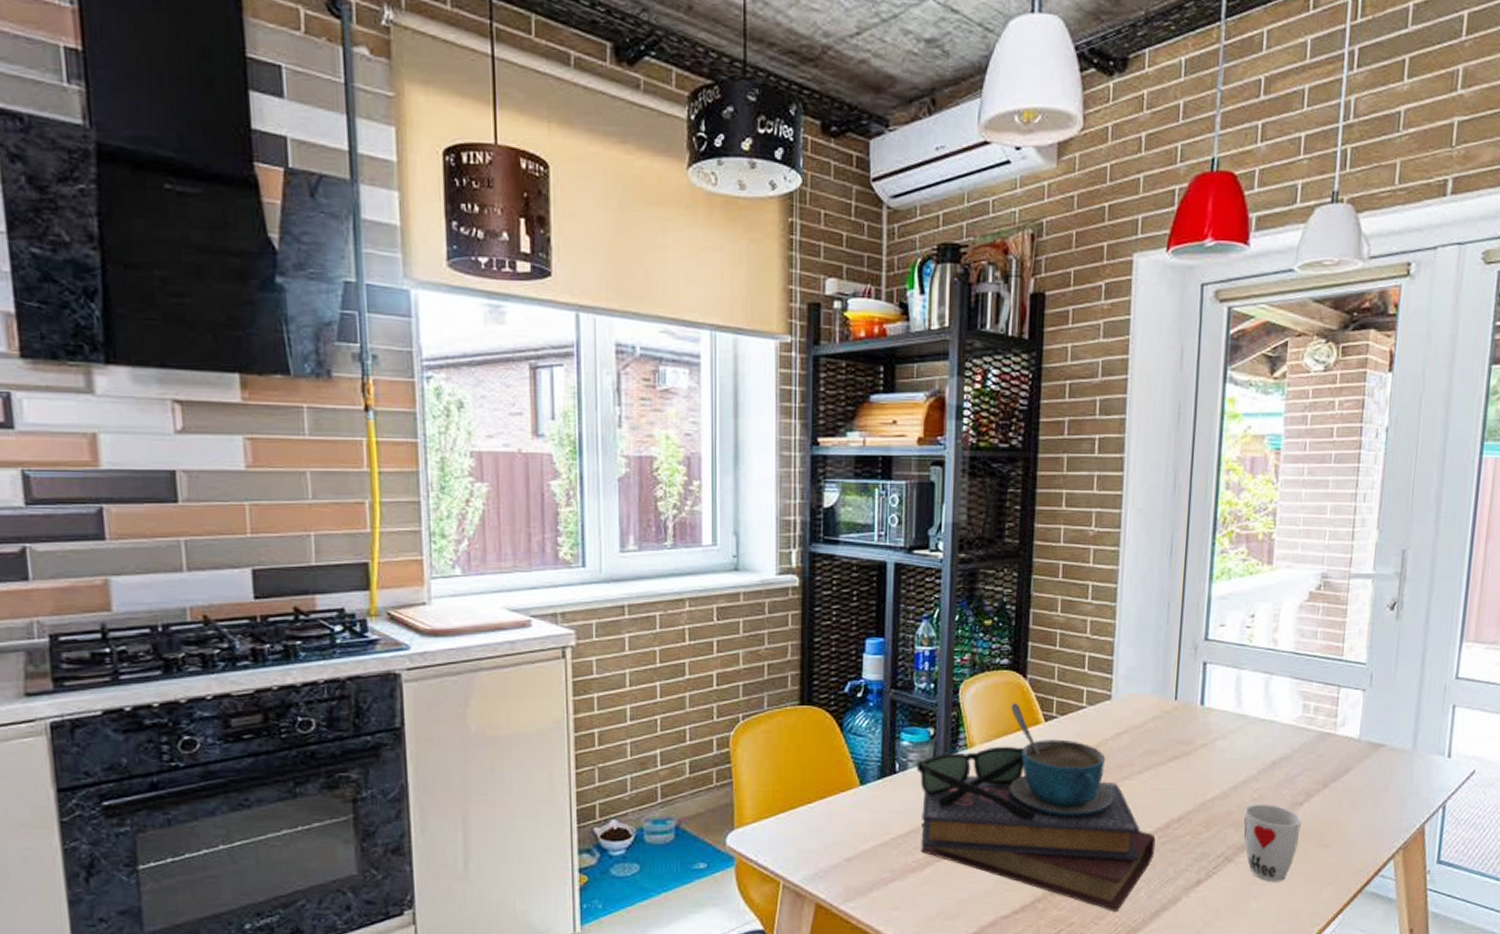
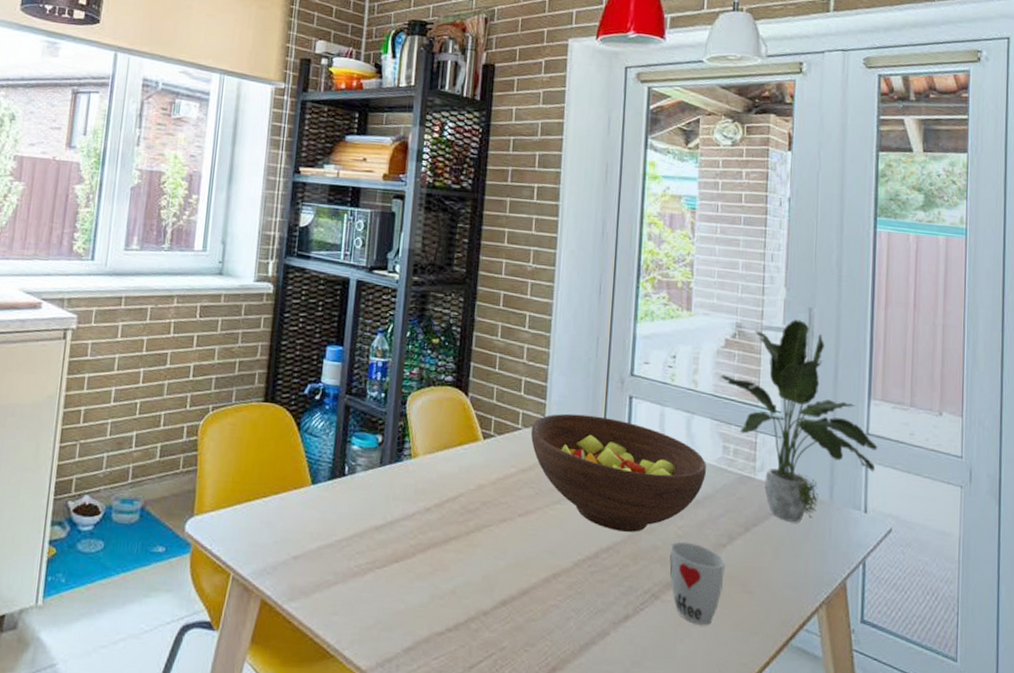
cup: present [916,702,1156,912] -> none [363,417,585,640]
fruit bowl: none [1096,686,1285,800] -> present [530,413,706,532]
potted plant: none [1302,564,1467,773] -> present [720,319,878,522]

